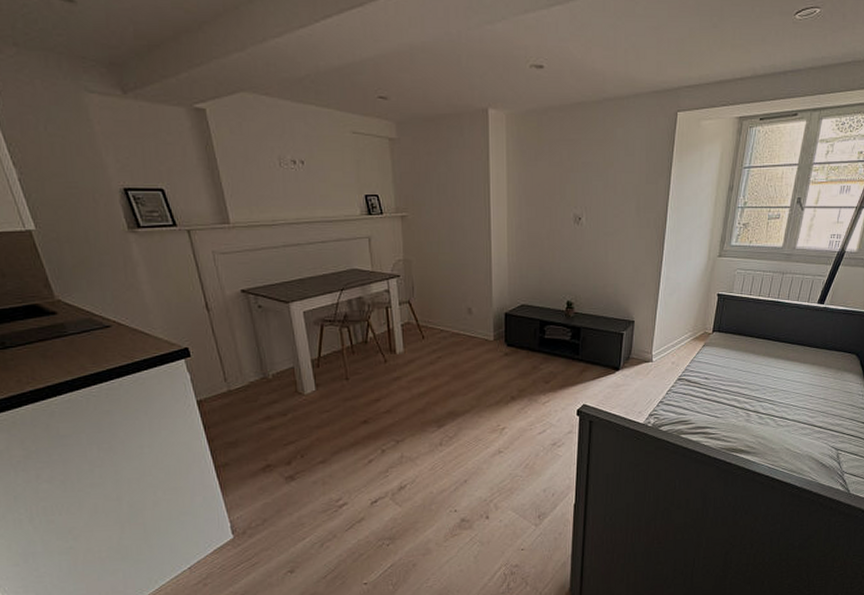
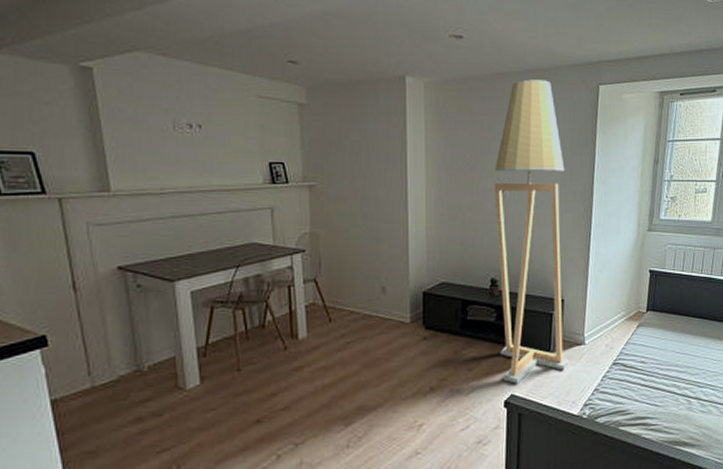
floor lamp: none [571,108,640,395] -> present [493,79,569,384]

